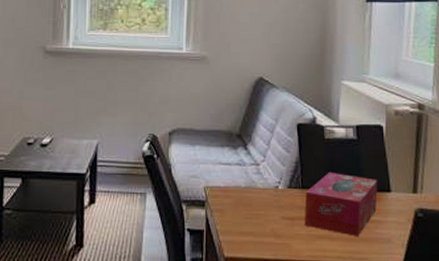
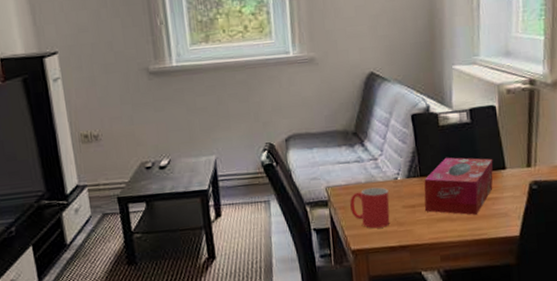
mug: none [228,193,268,237] -> present [350,187,390,229]

